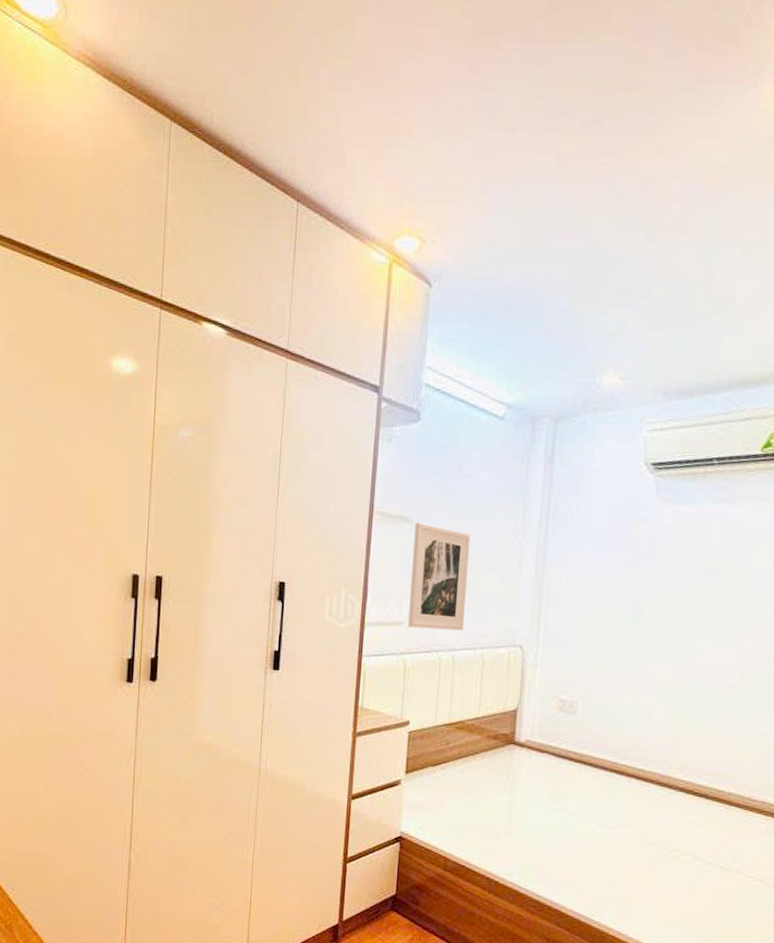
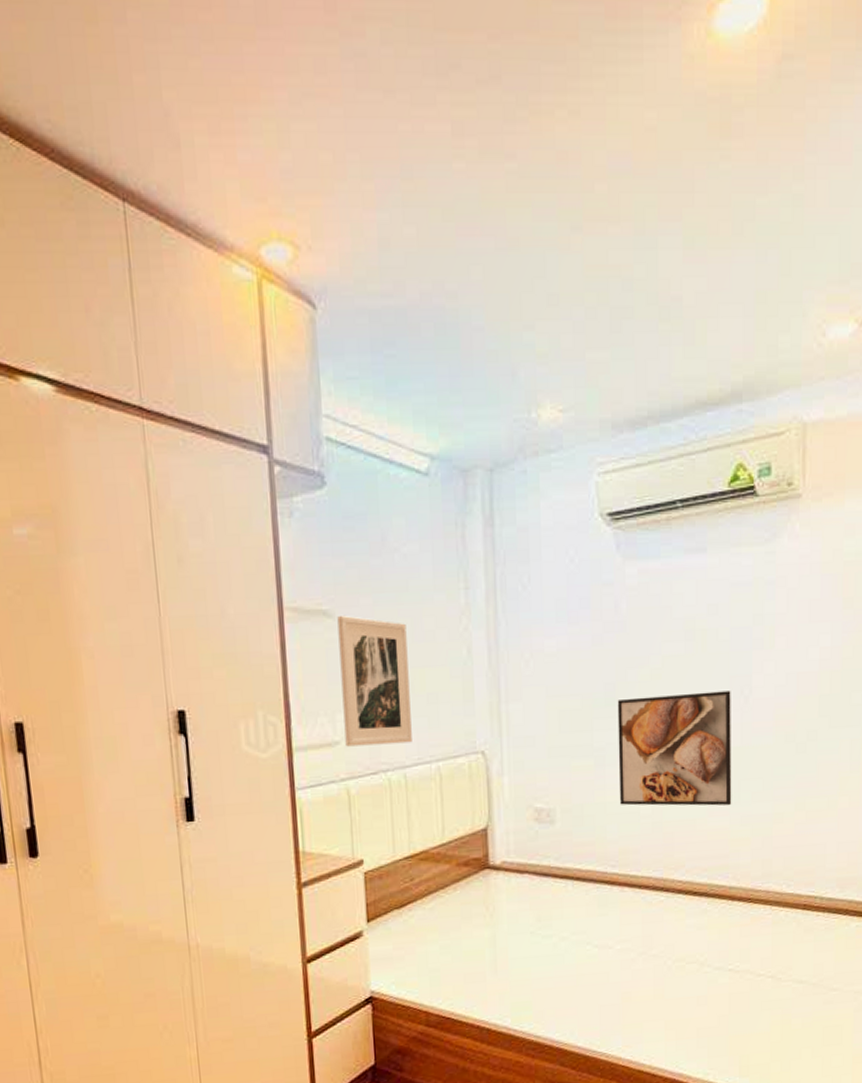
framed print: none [636,617,747,722] -> present [617,691,732,806]

